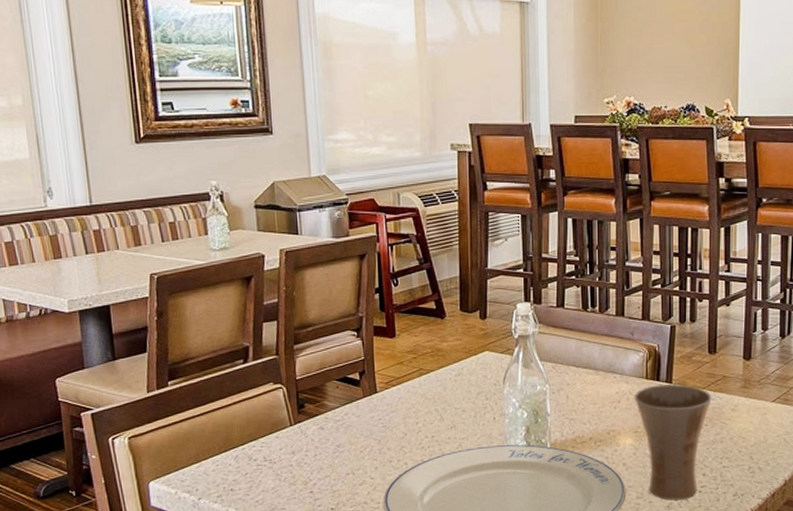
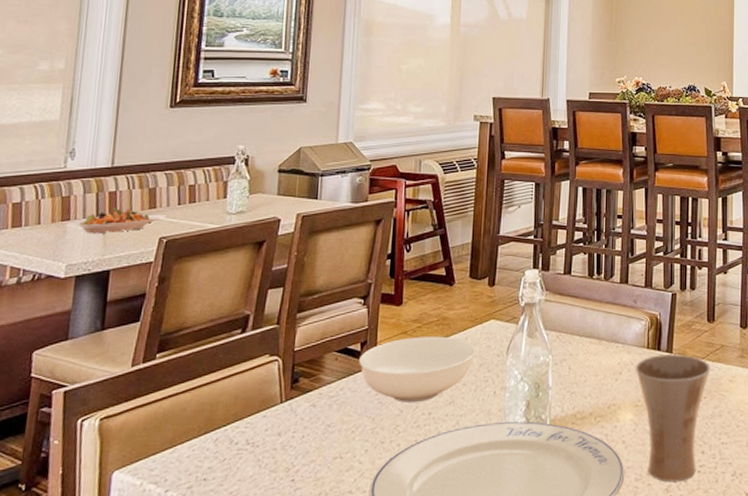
salad: none [59,245,154,271] -> present [66,207,168,234]
bowl: none [359,366,472,426] -> present [359,336,476,402]

